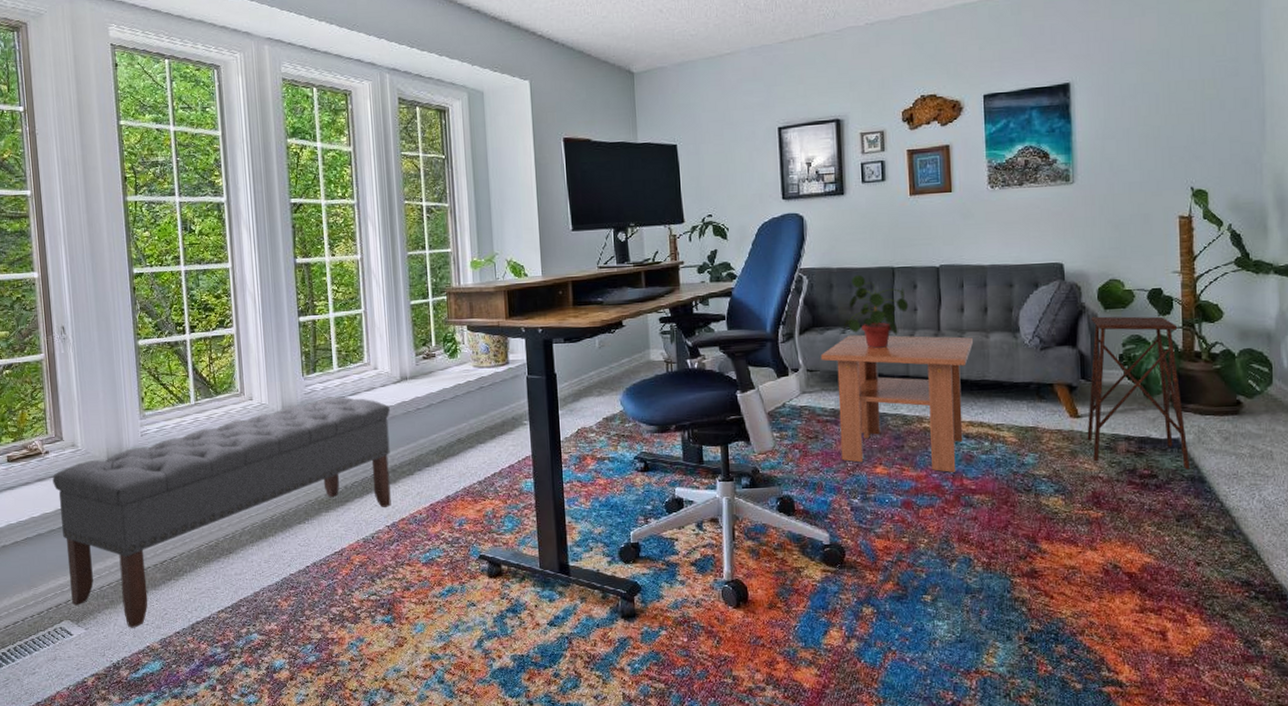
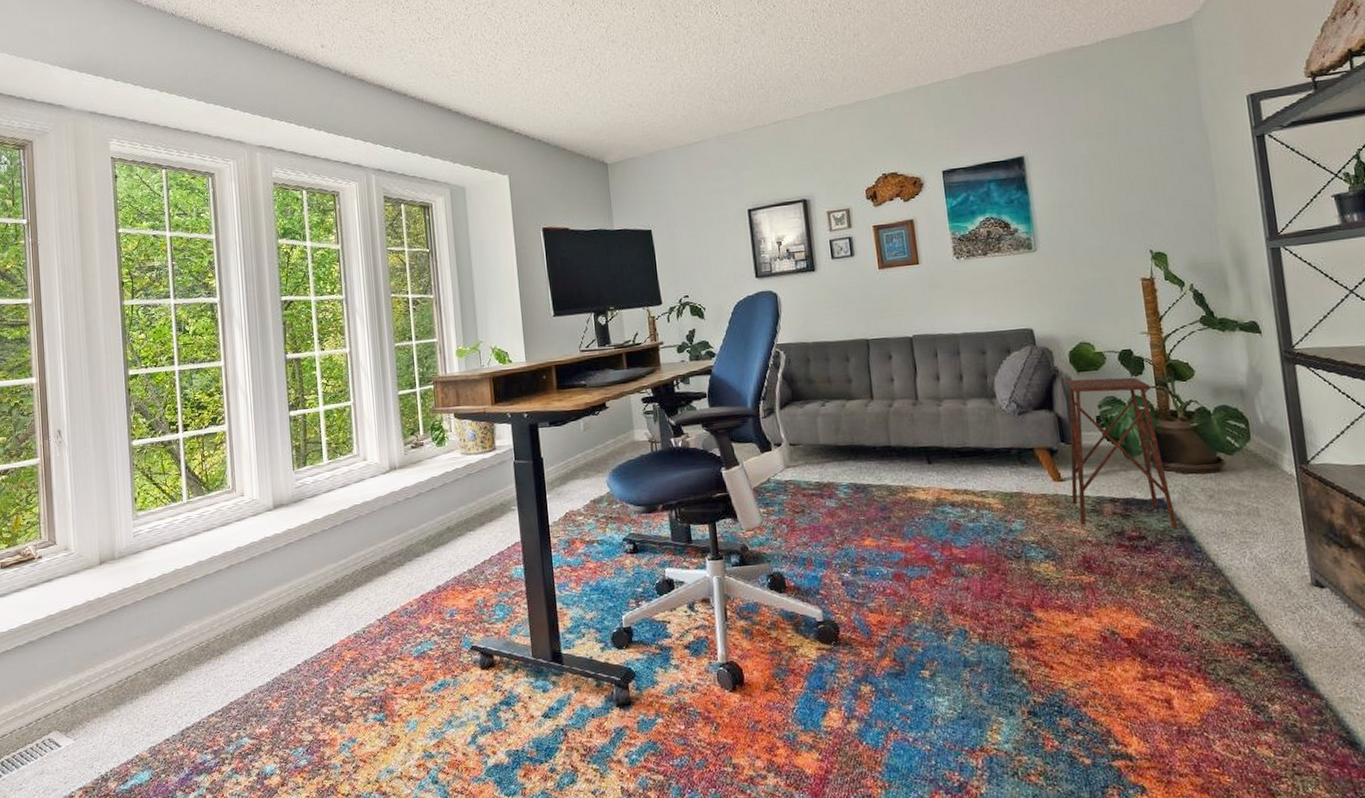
bench: present [52,396,391,628] -> none [45,489,382,737]
coffee table: present [820,334,974,472] -> none [802,405,952,542]
potted plant: present [843,274,909,348] -> none [822,347,886,420]

